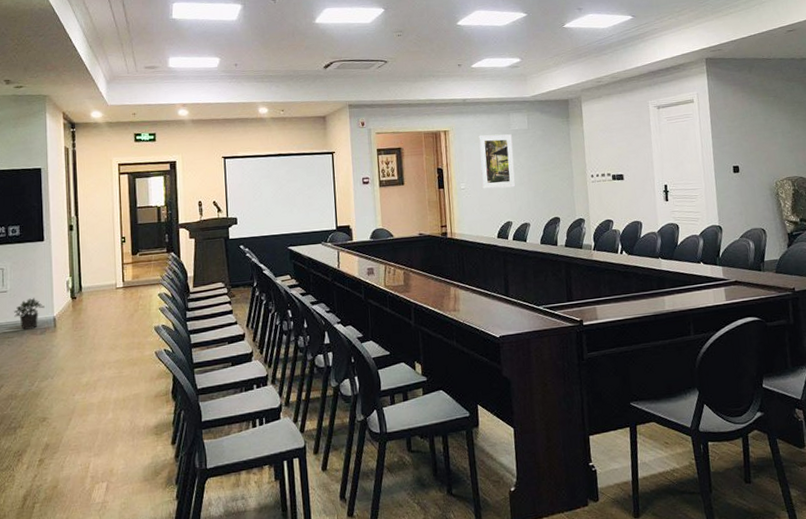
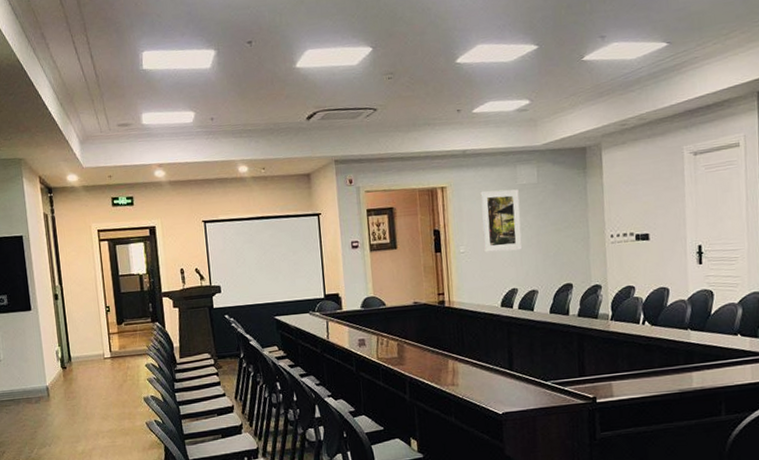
potted plant: present [14,298,45,330] -> none [9,367,37,399]

